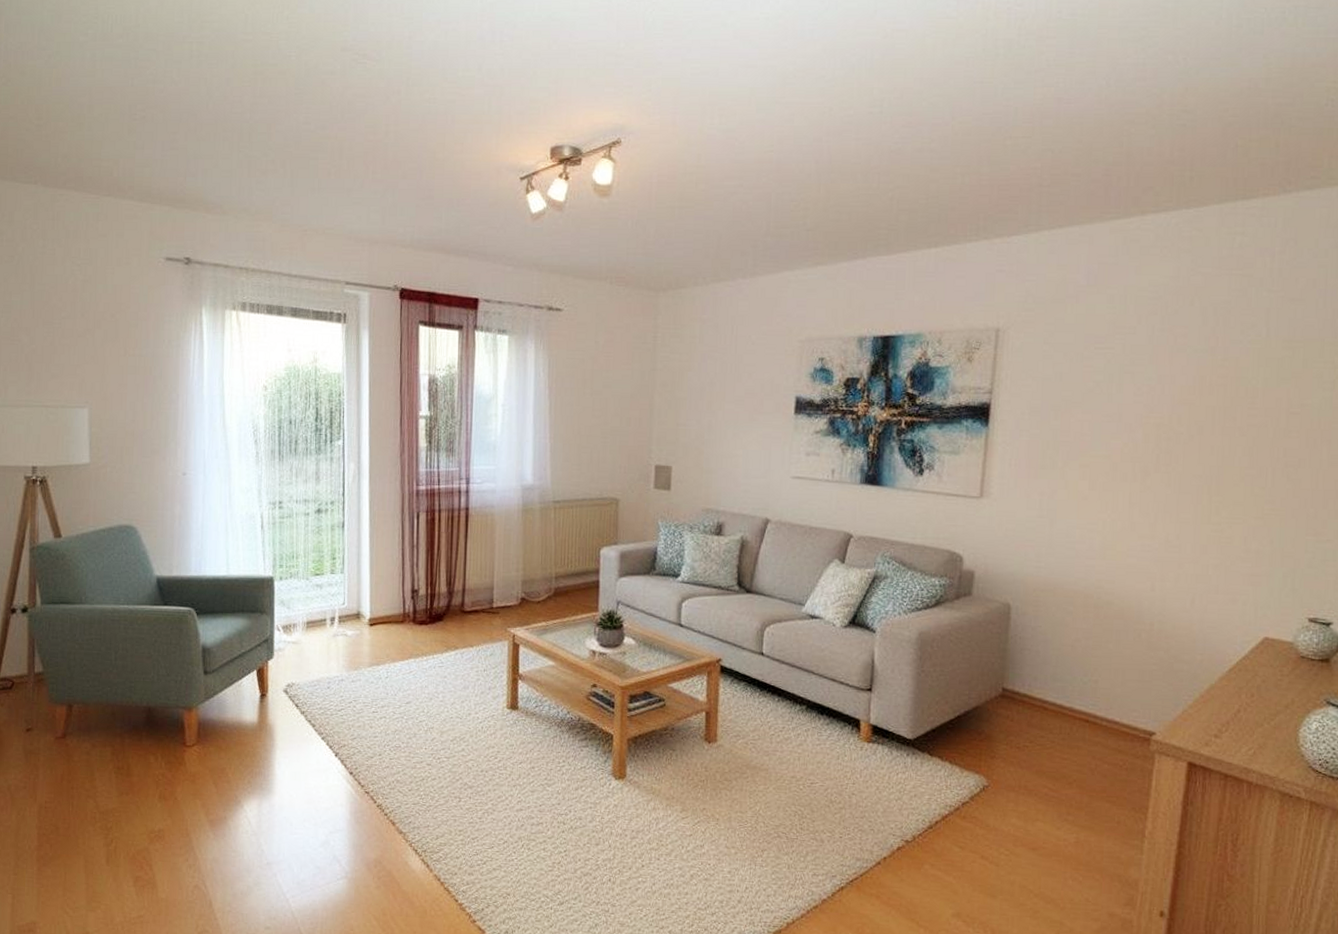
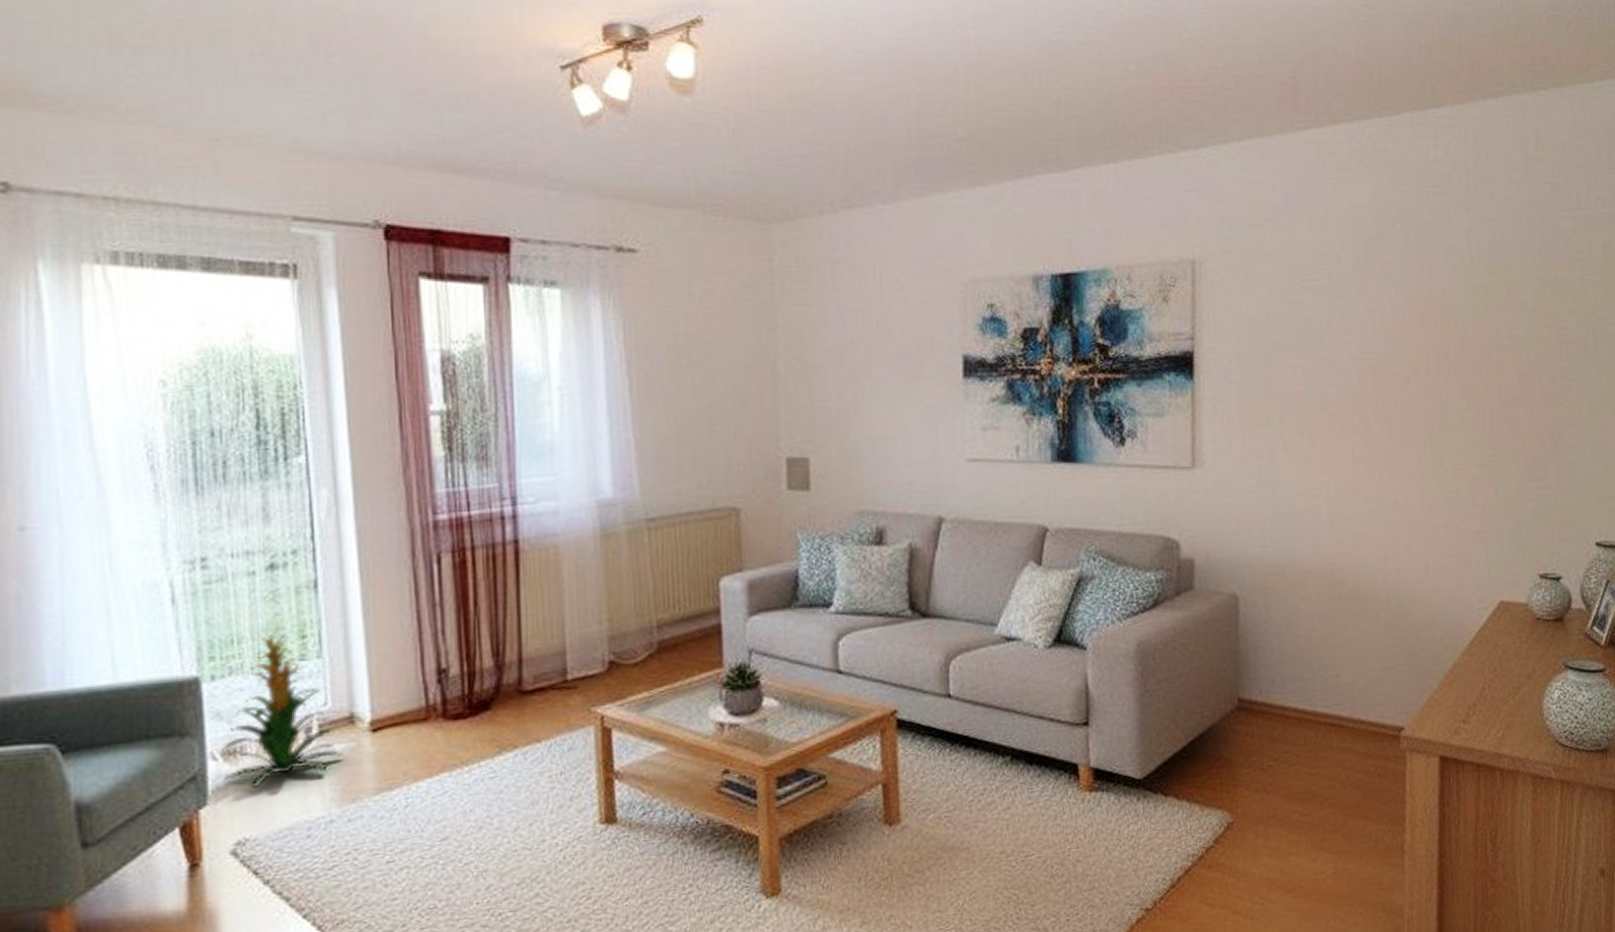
indoor plant: none [283,550,352,652] -> present [222,627,344,789]

